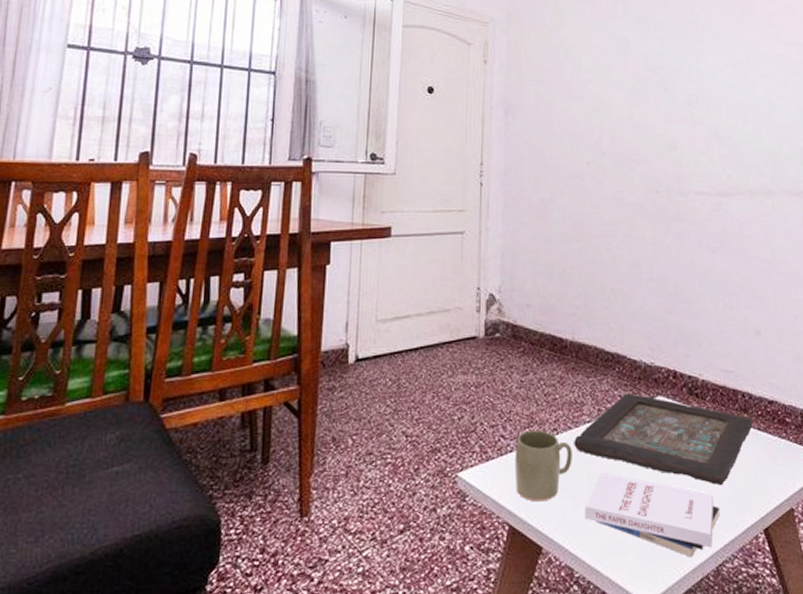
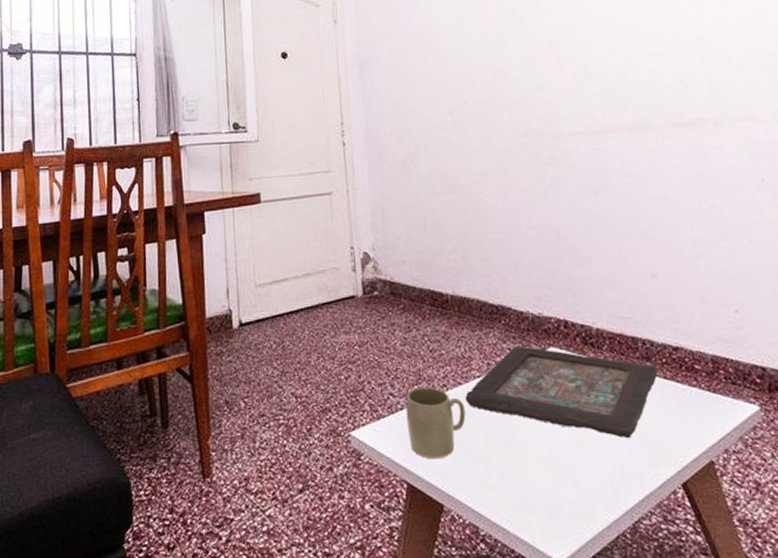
books: present [585,472,720,558] -> none [484,427,631,514]

